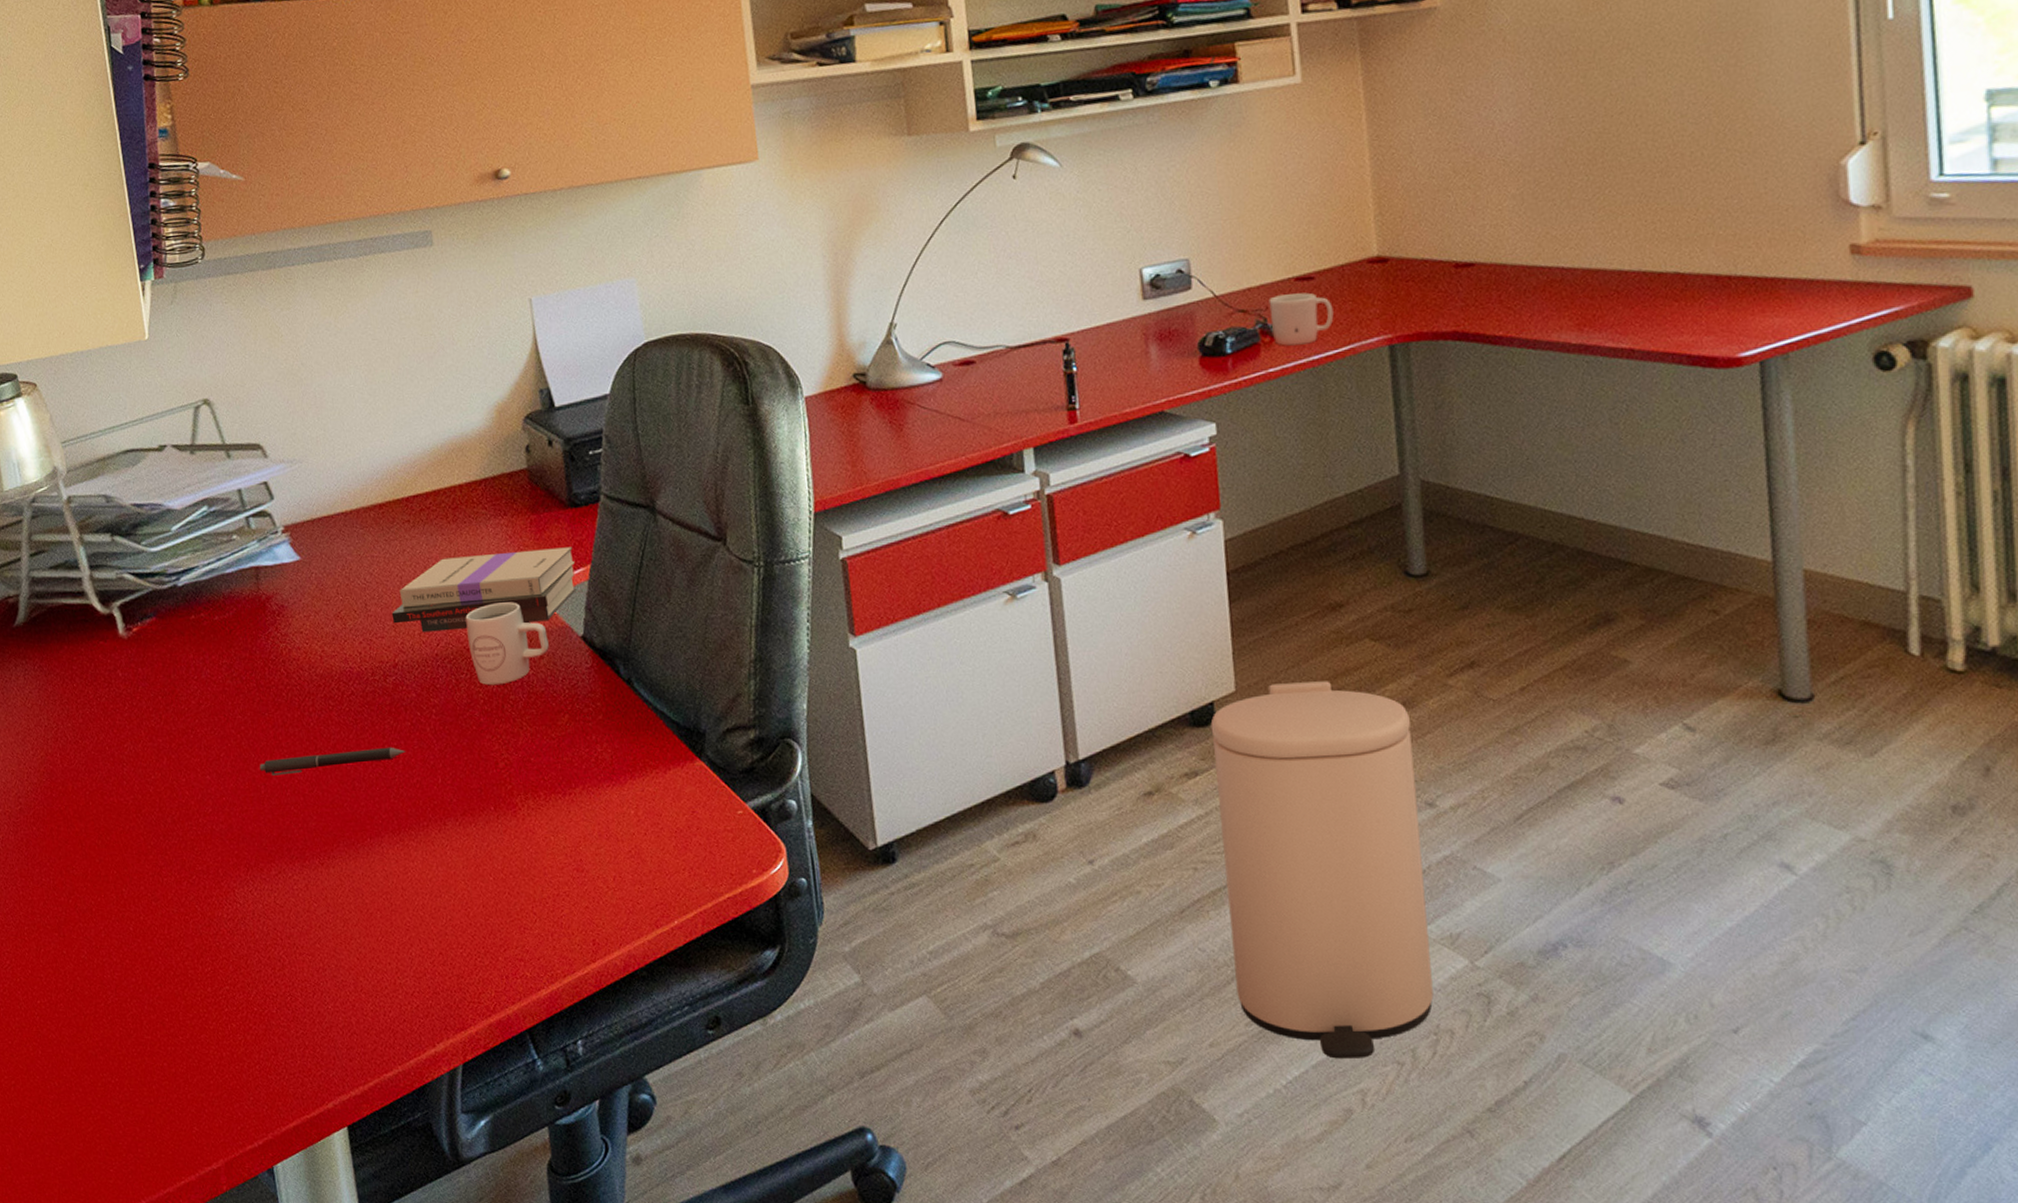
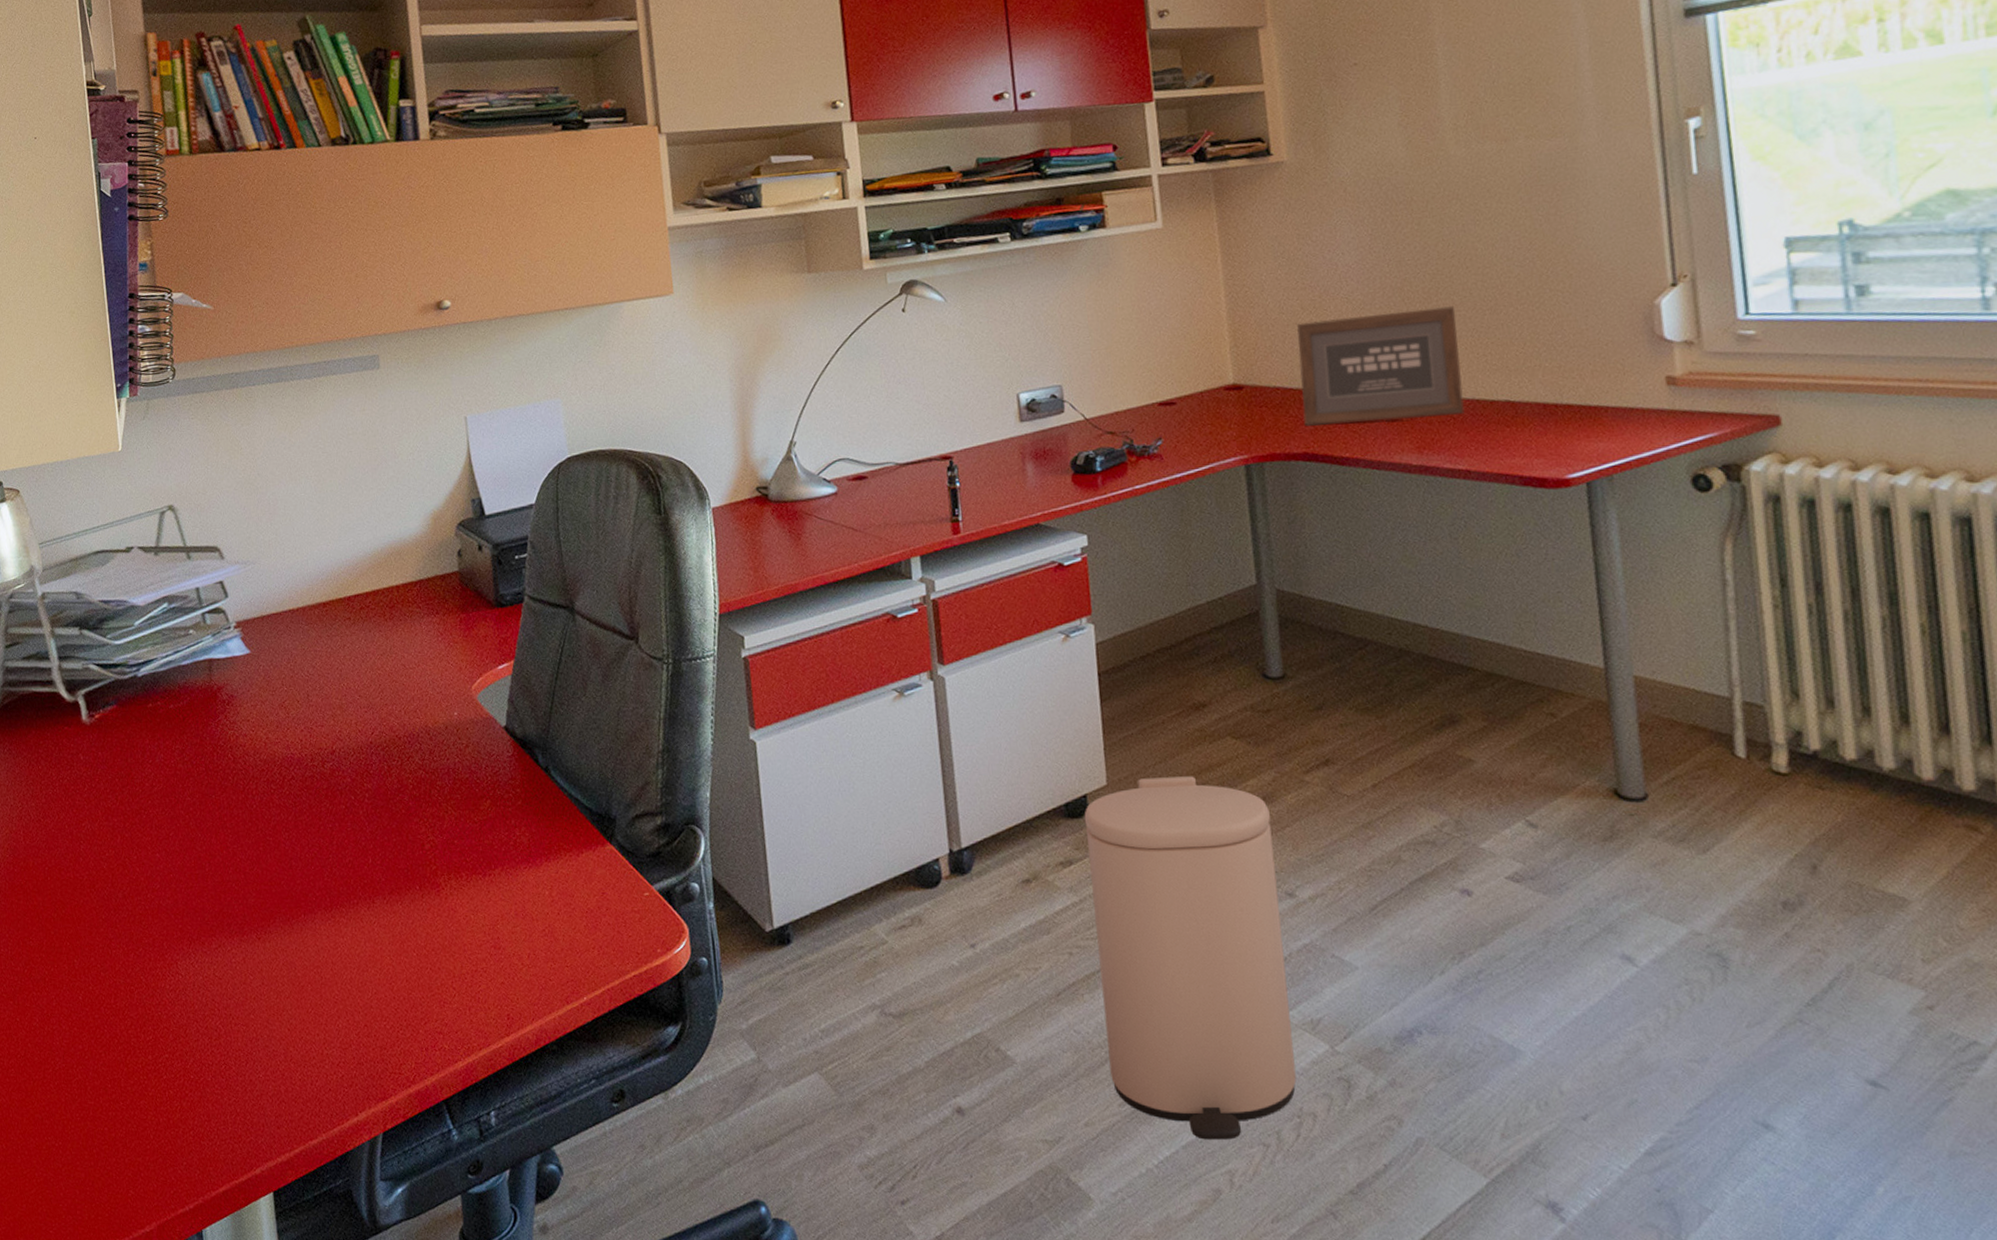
pen: present [259,747,406,776] -> none [205,828,340,854]
books: present [391,547,576,633] -> none [331,643,500,722]
mug: present [465,602,549,686] -> none [398,694,474,772]
mug: present [1268,292,1334,347] -> none [1134,416,1194,466]
picture frame: none [1448,168,1630,302] -> present [1297,306,1465,426]

